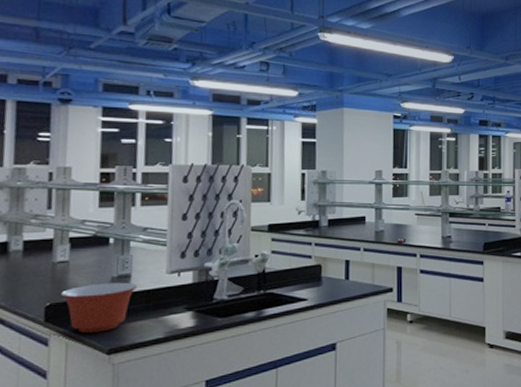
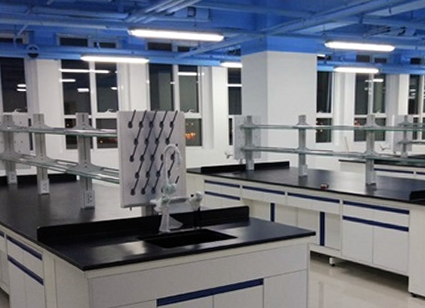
mixing bowl: present [61,282,138,333] -> none [47,213,101,252]

